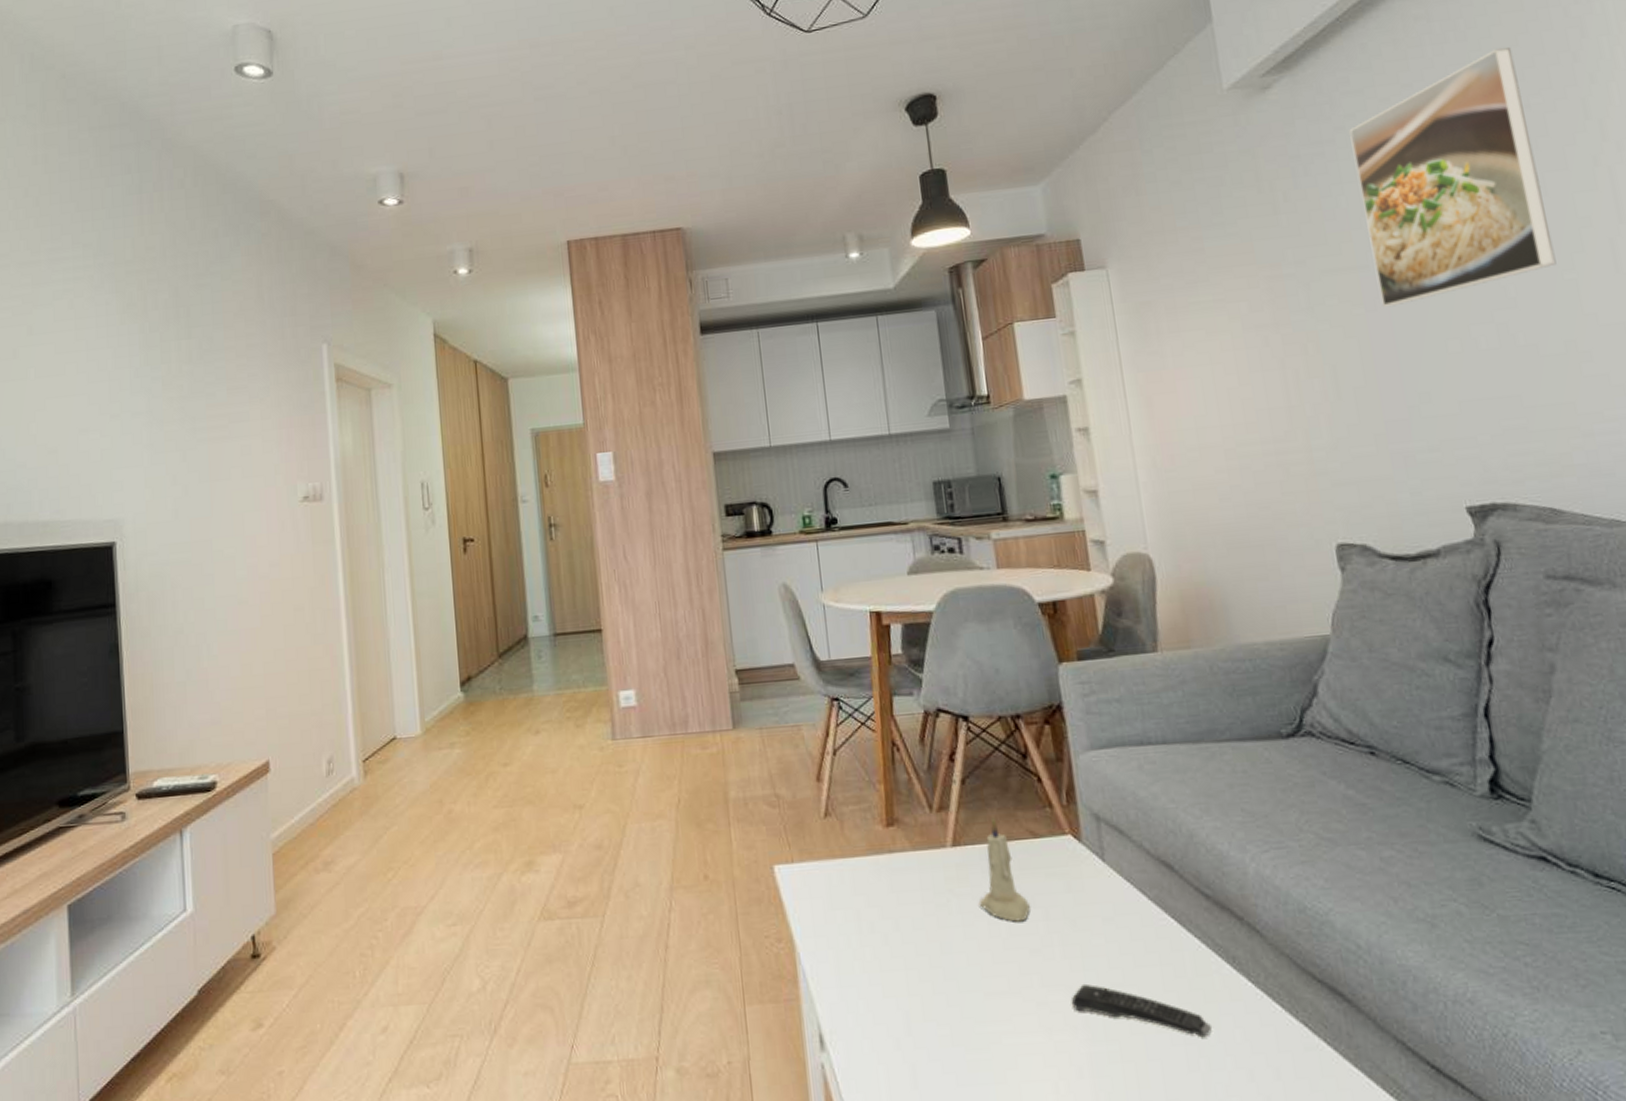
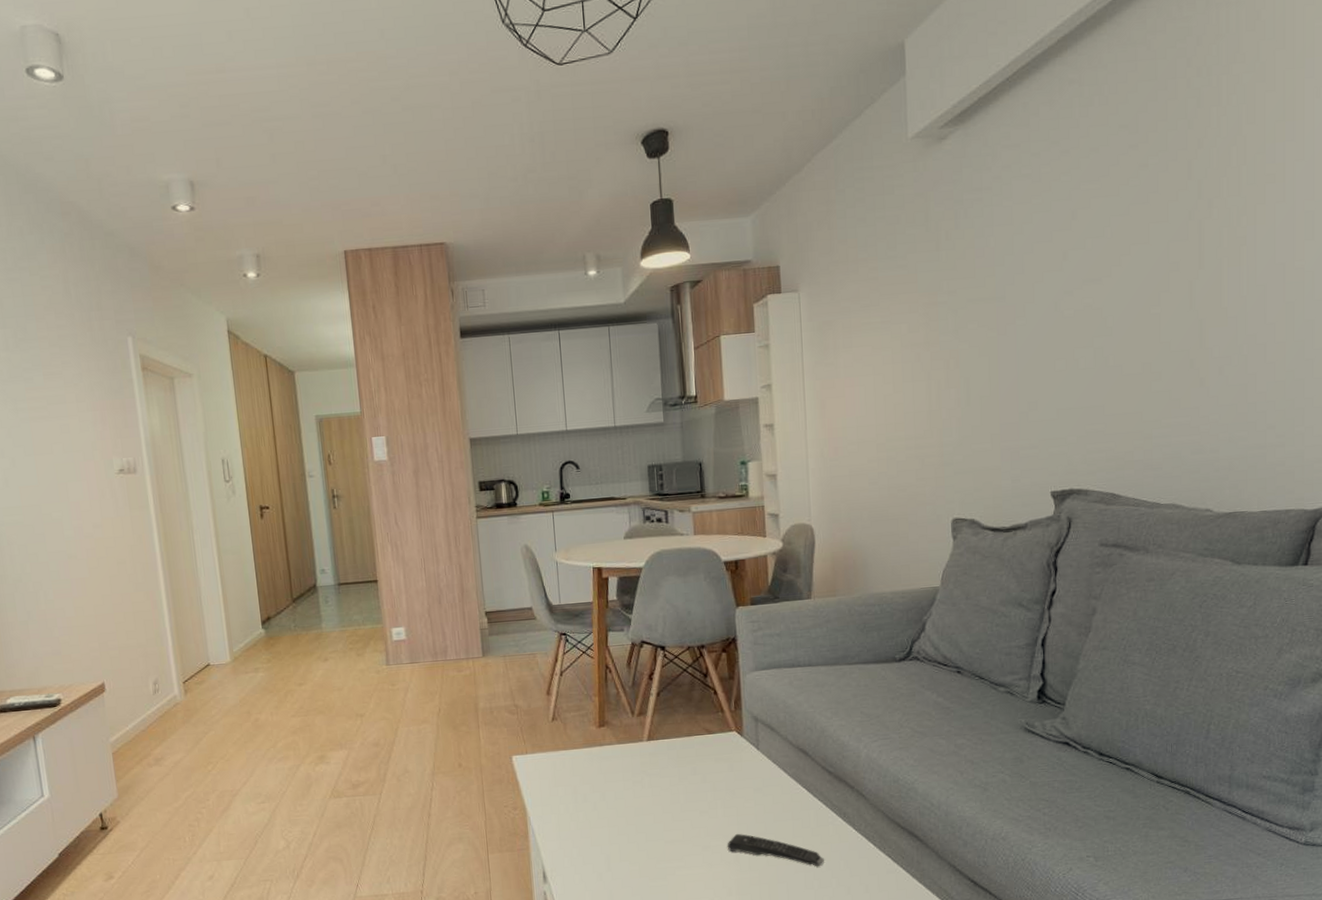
candle: present [978,818,1030,922] -> none [665,720,702,793]
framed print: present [1349,46,1557,308] -> none [1004,112,1147,332]

